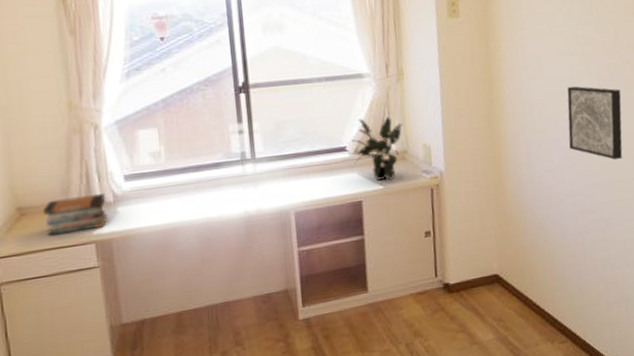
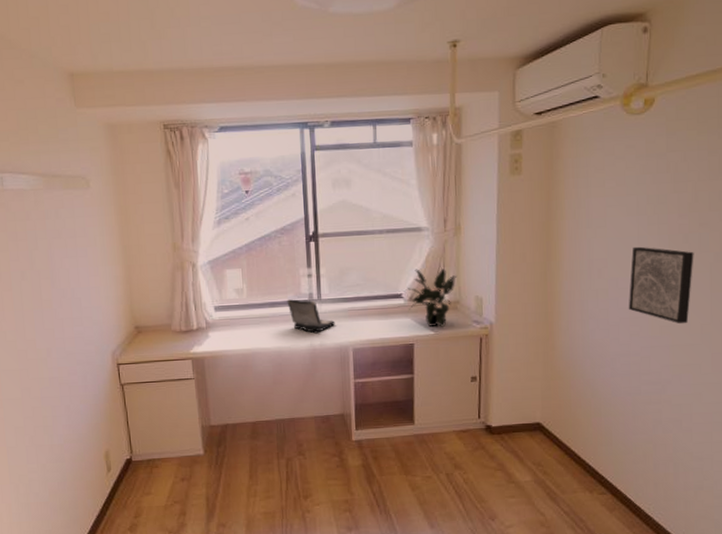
book stack: present [44,193,108,236] -> none [154,320,202,351]
laptop: none [214,160,273,198] -> present [287,299,335,334]

